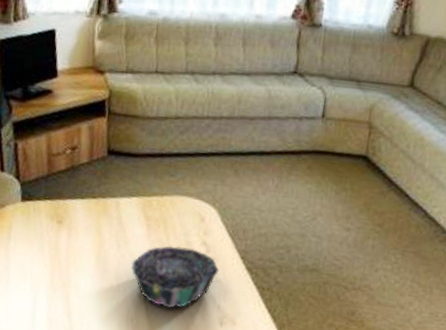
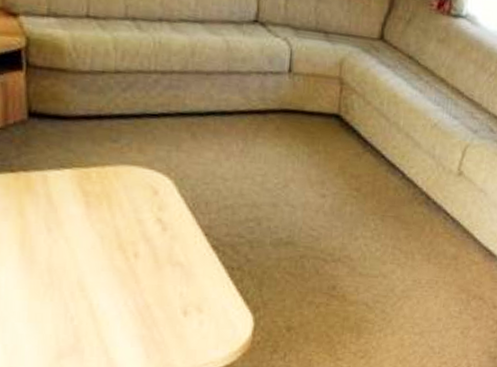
decorative bowl: present [131,246,219,308] -> none [67,226,179,301]

